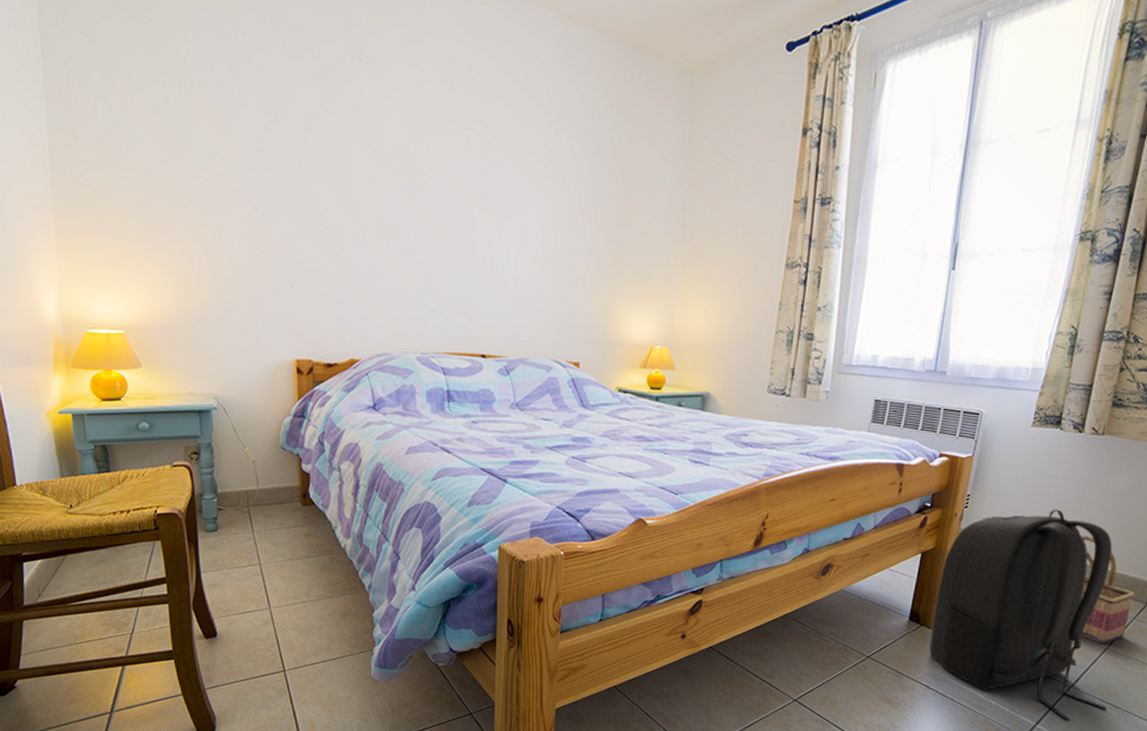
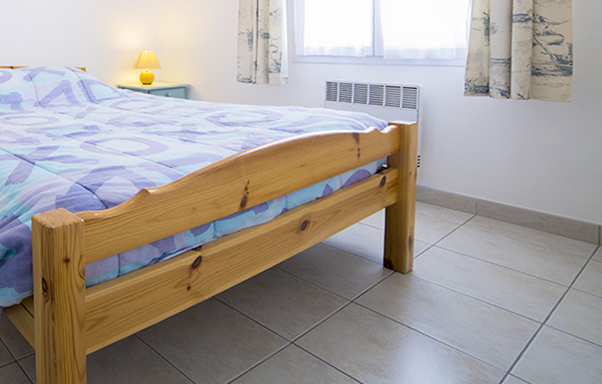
backpack: present [929,509,1113,720] -> none [404,164,581,356]
basket: present [1080,536,1135,645] -> none [526,186,586,284]

